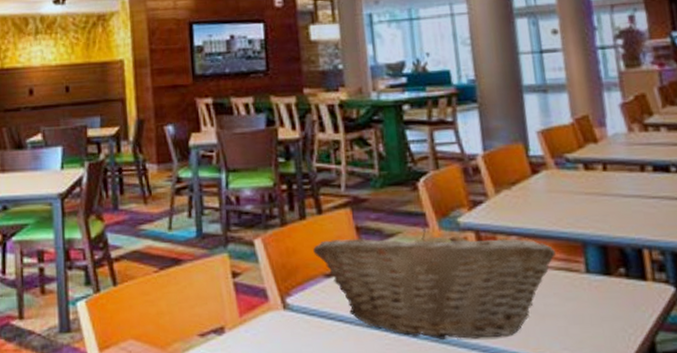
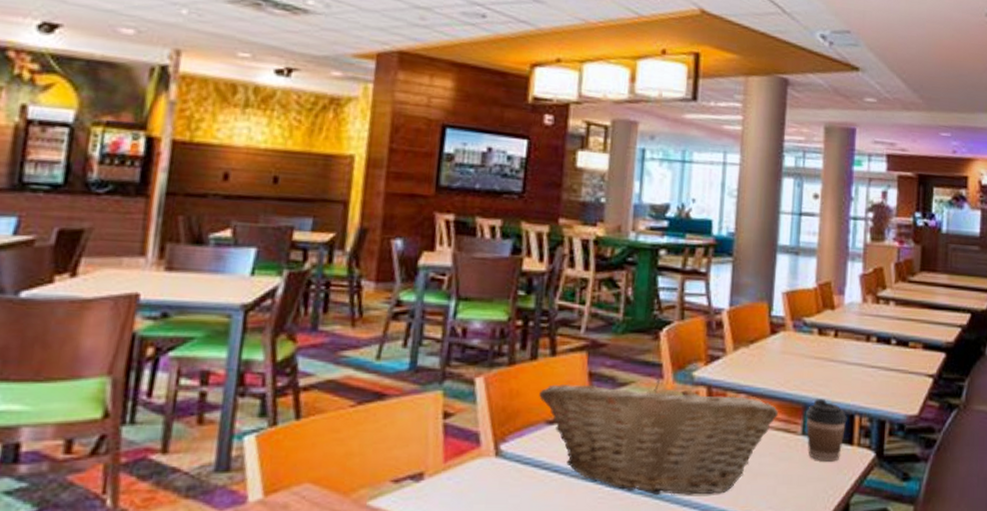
coffee cup: none [586,235,635,299] -> present [806,399,847,462]

